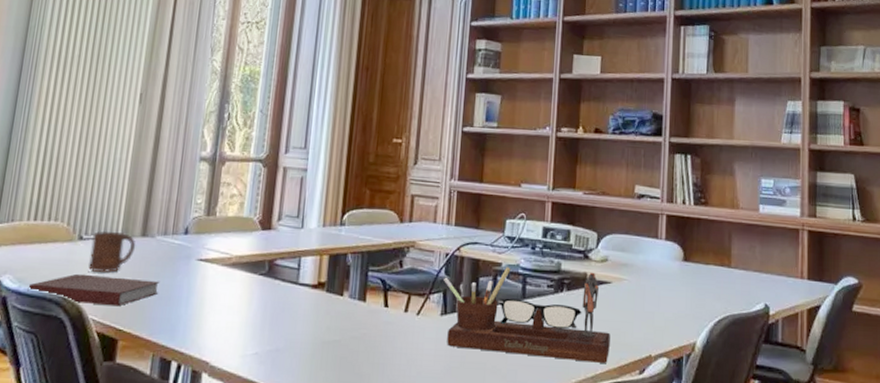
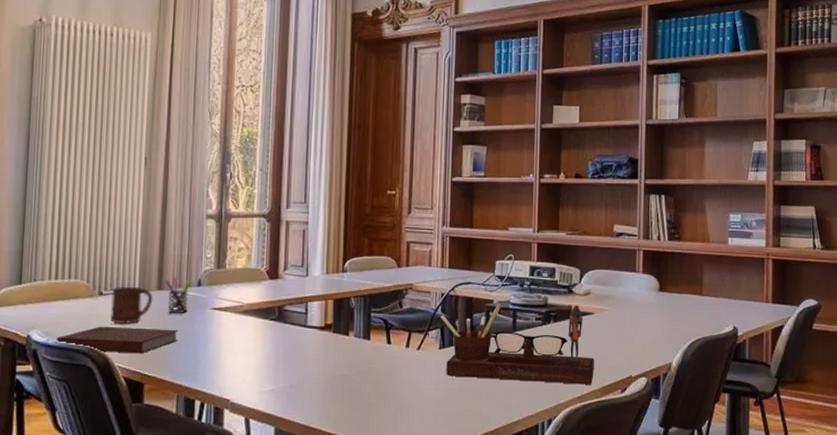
pen holder: none [150,223,178,264] -> present [166,277,191,314]

